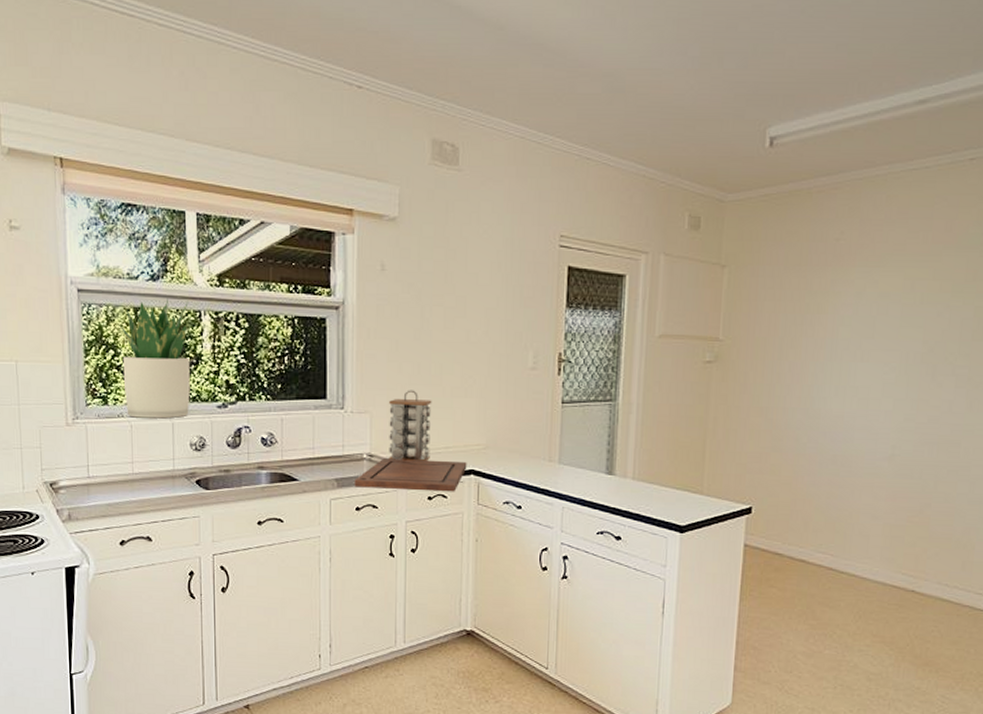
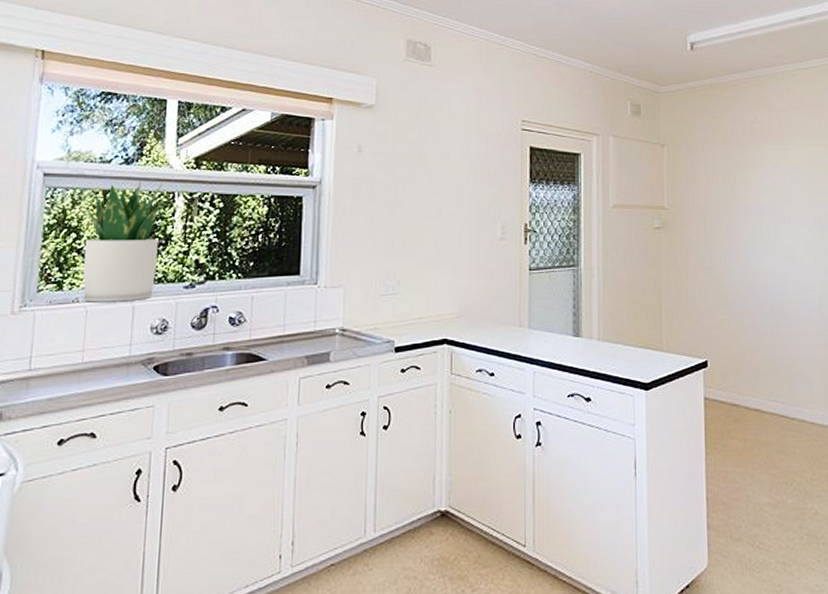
cutting board: present [354,458,467,492] -> none [325,331,440,364]
spice rack: present [389,390,432,461] -> none [362,263,406,333]

